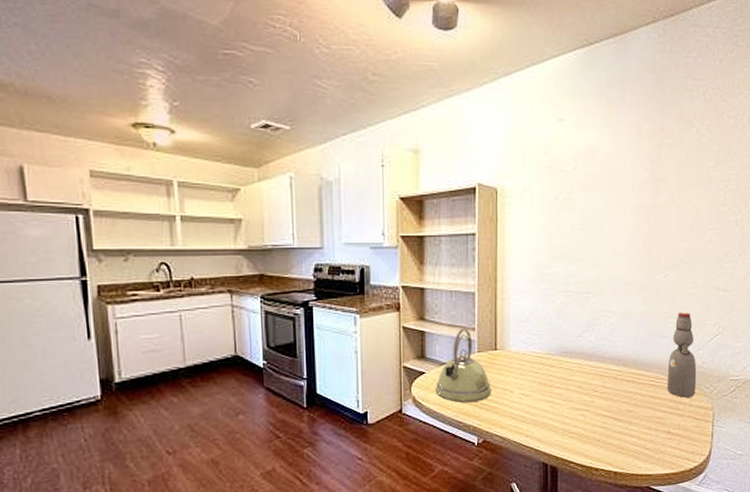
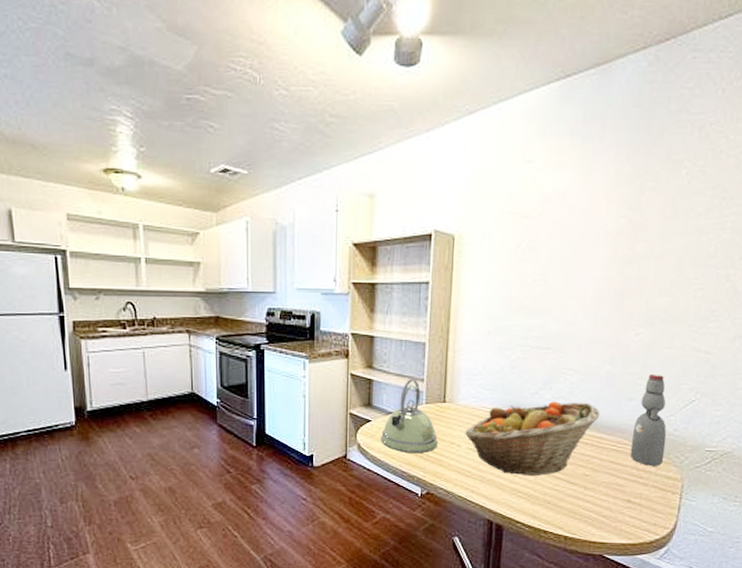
fruit basket: none [517,342,639,416] -> present [465,401,600,476]

